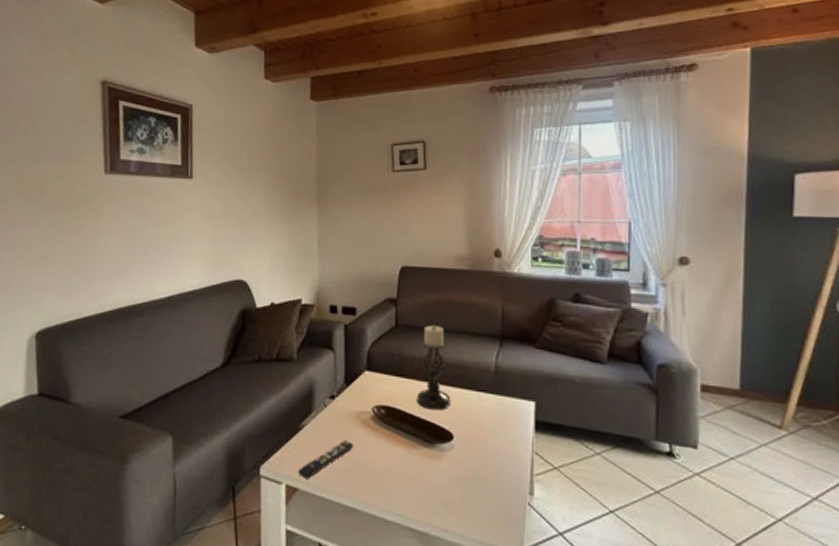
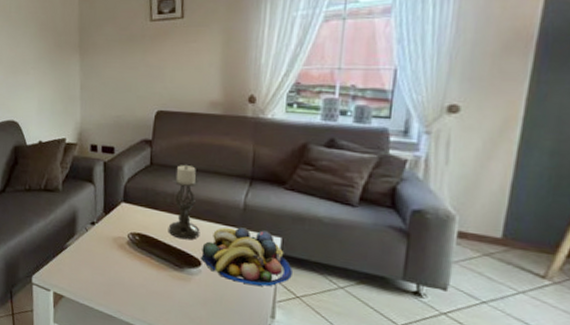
remote control: present [298,440,354,480] -> none [63,260,112,289]
fruit bowl: none [453,392,548,459] -> present [201,227,293,287]

